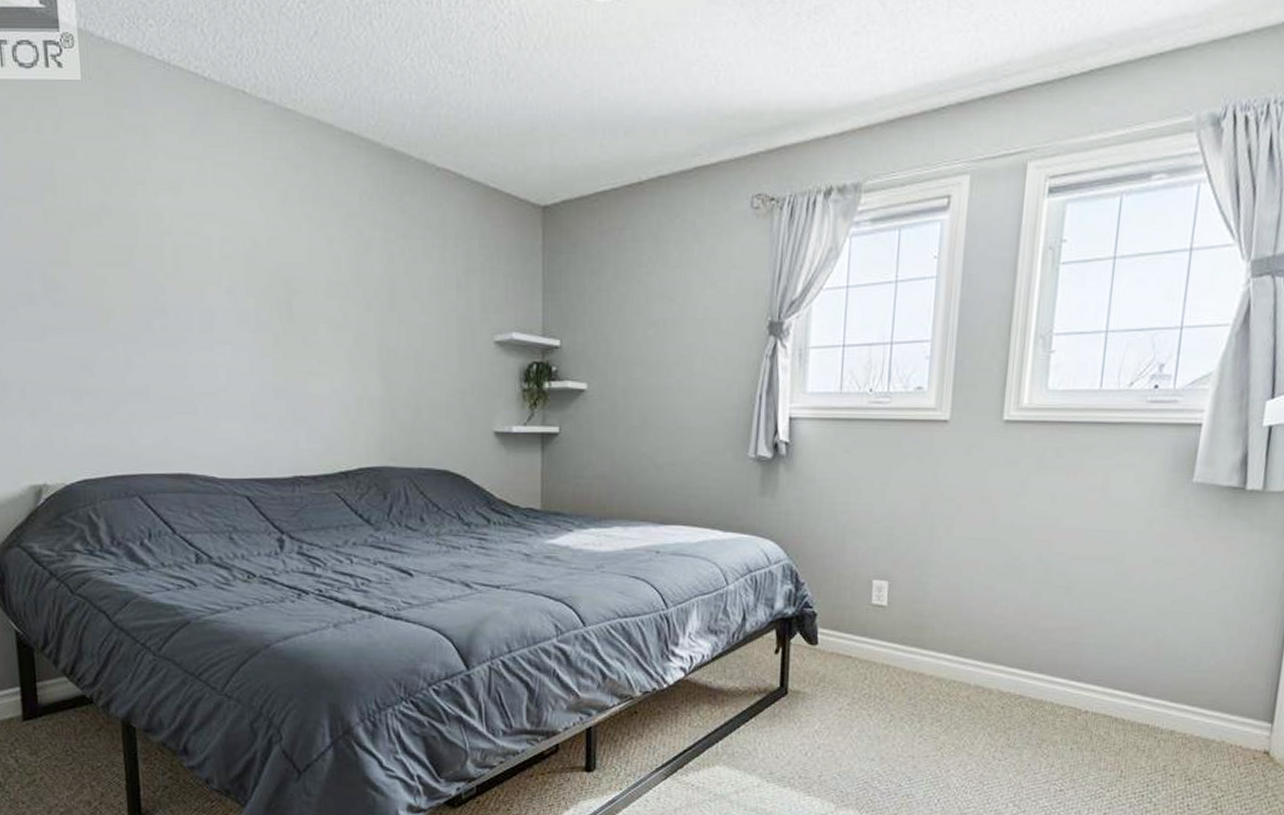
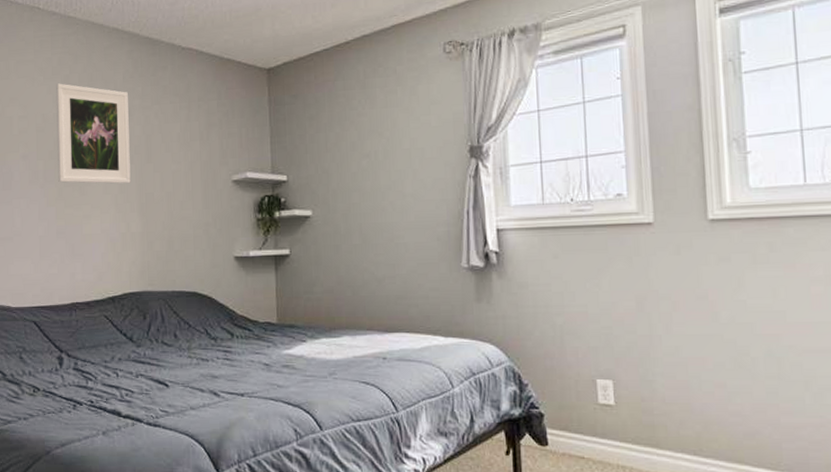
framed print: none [269,198,369,336] -> present [55,83,131,184]

